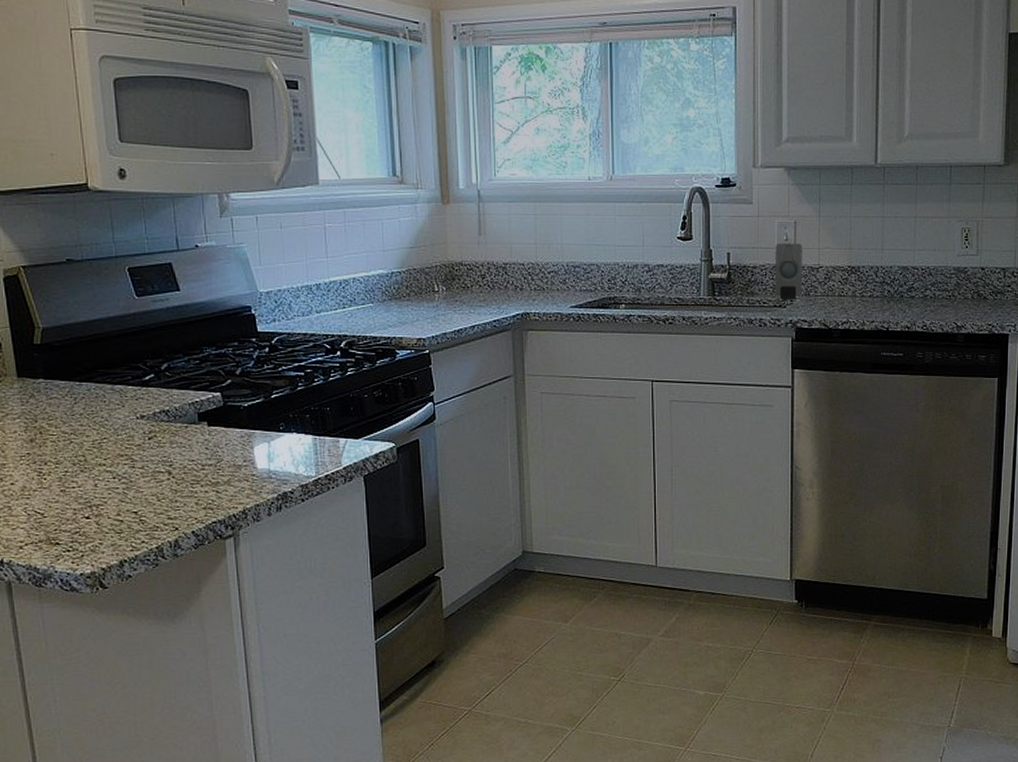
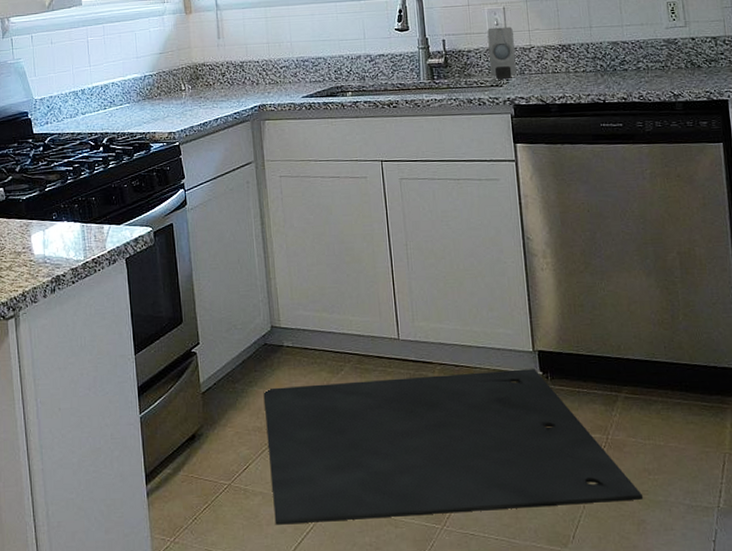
door mat: none [510,597,881,749] -> present [263,369,644,525]

